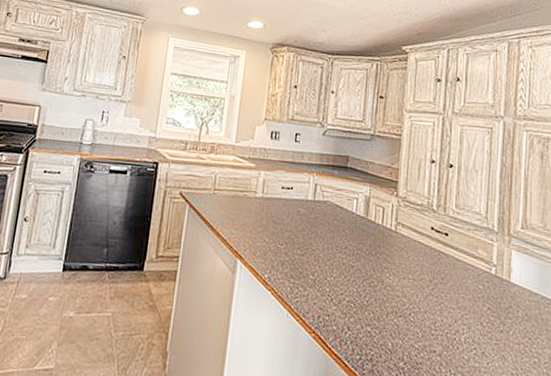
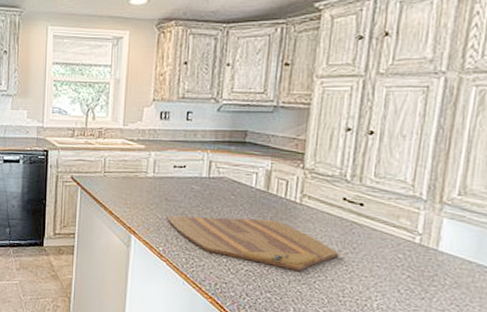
cutting board: none [273,239,430,303] -> present [166,215,340,272]

